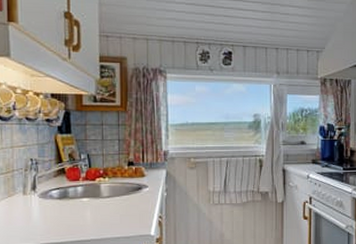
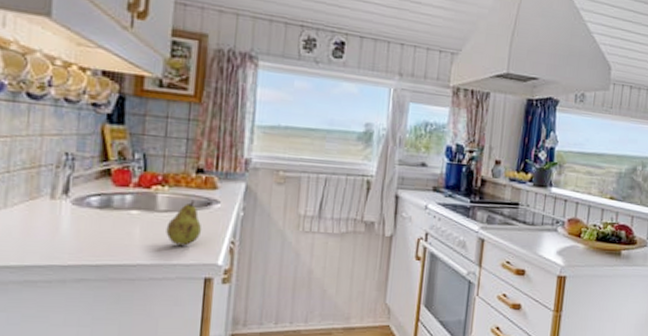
fruit: none [110,186,137,222] -> present [166,199,202,246]

